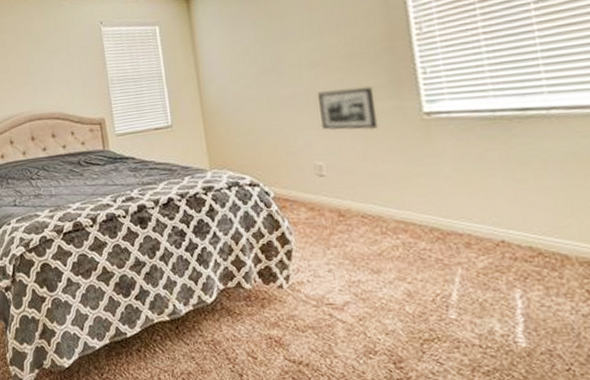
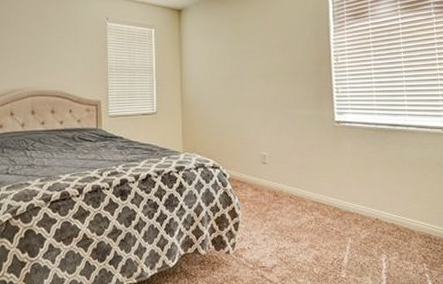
picture frame: present [318,86,379,131] -> none [267,98,306,131]

